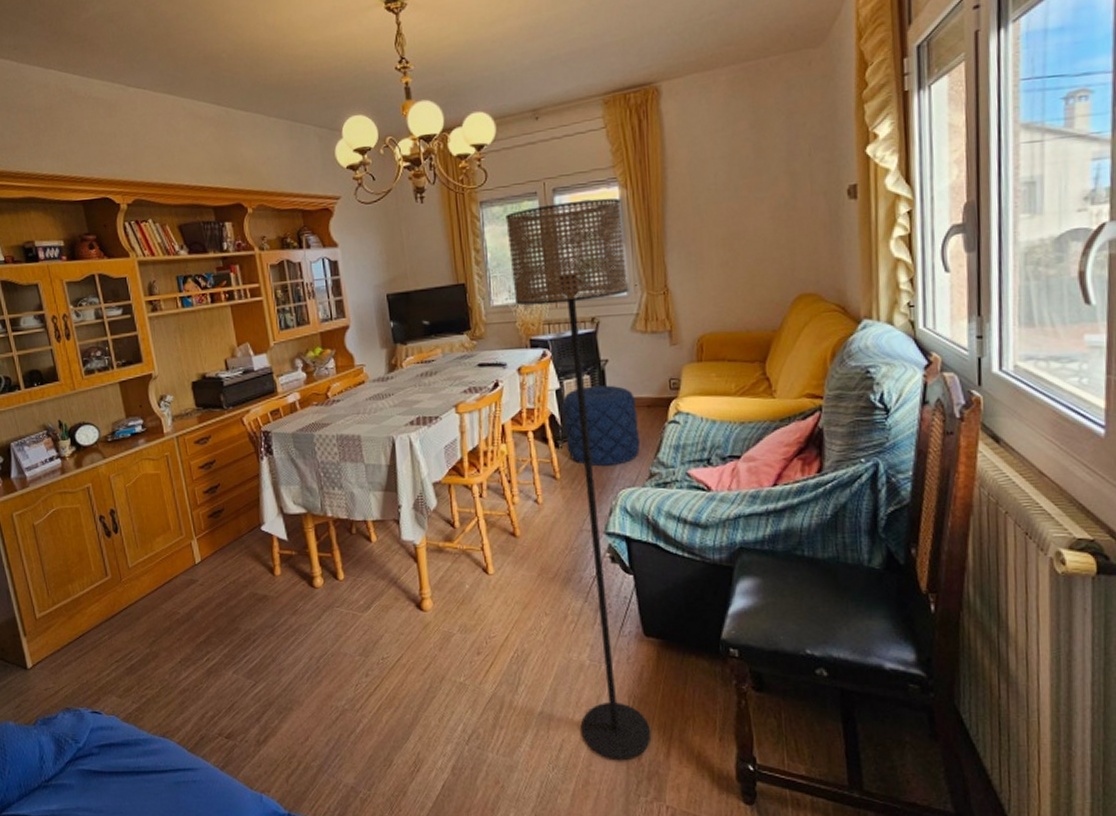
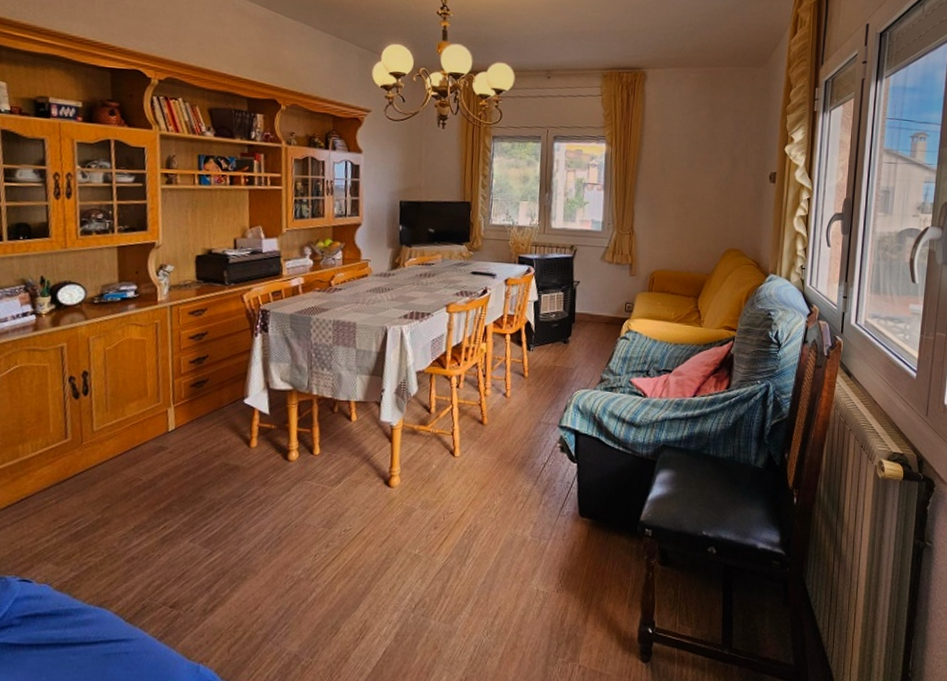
floor lamp: present [505,197,652,761] -> none [510,148,606,626]
pouf: present [562,385,641,467] -> none [537,301,598,370]

